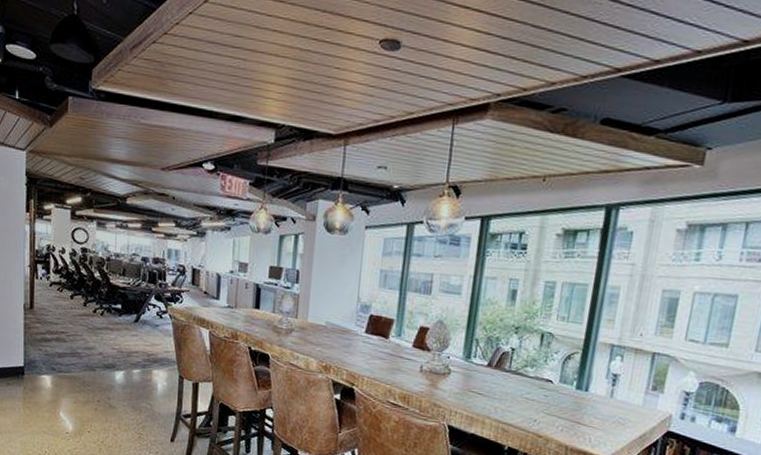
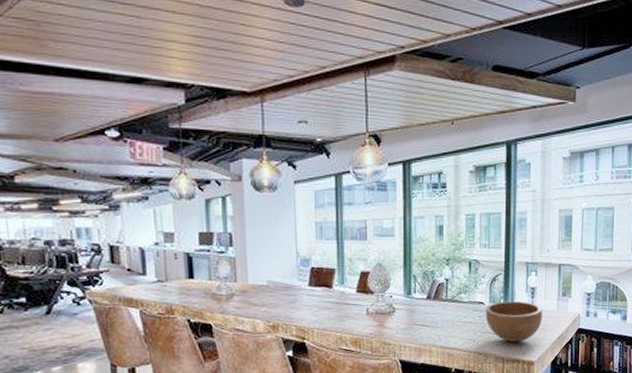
bowl: none [552,383,624,433] -> present [485,300,542,343]

